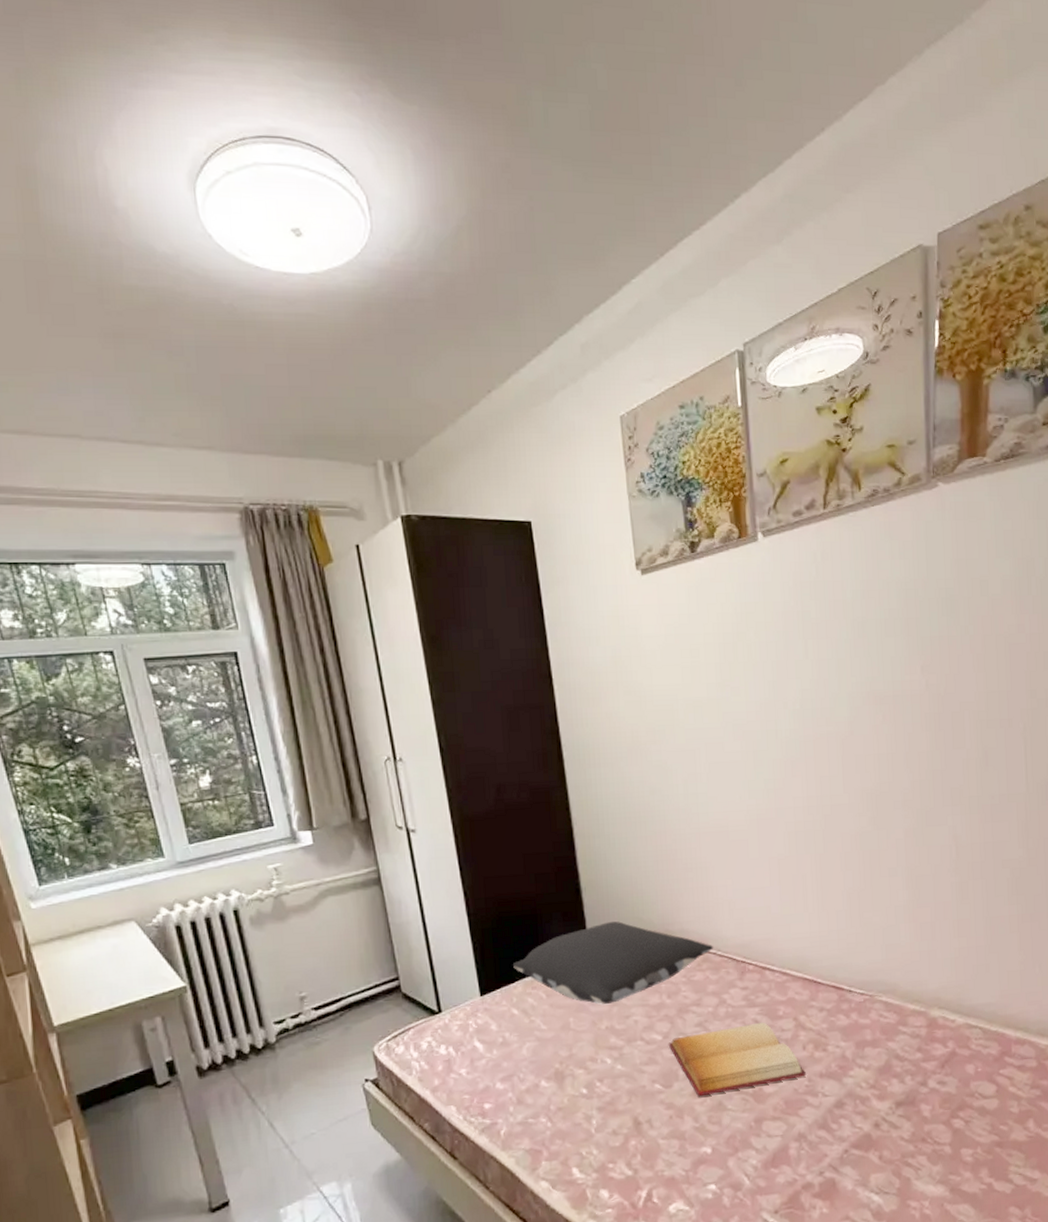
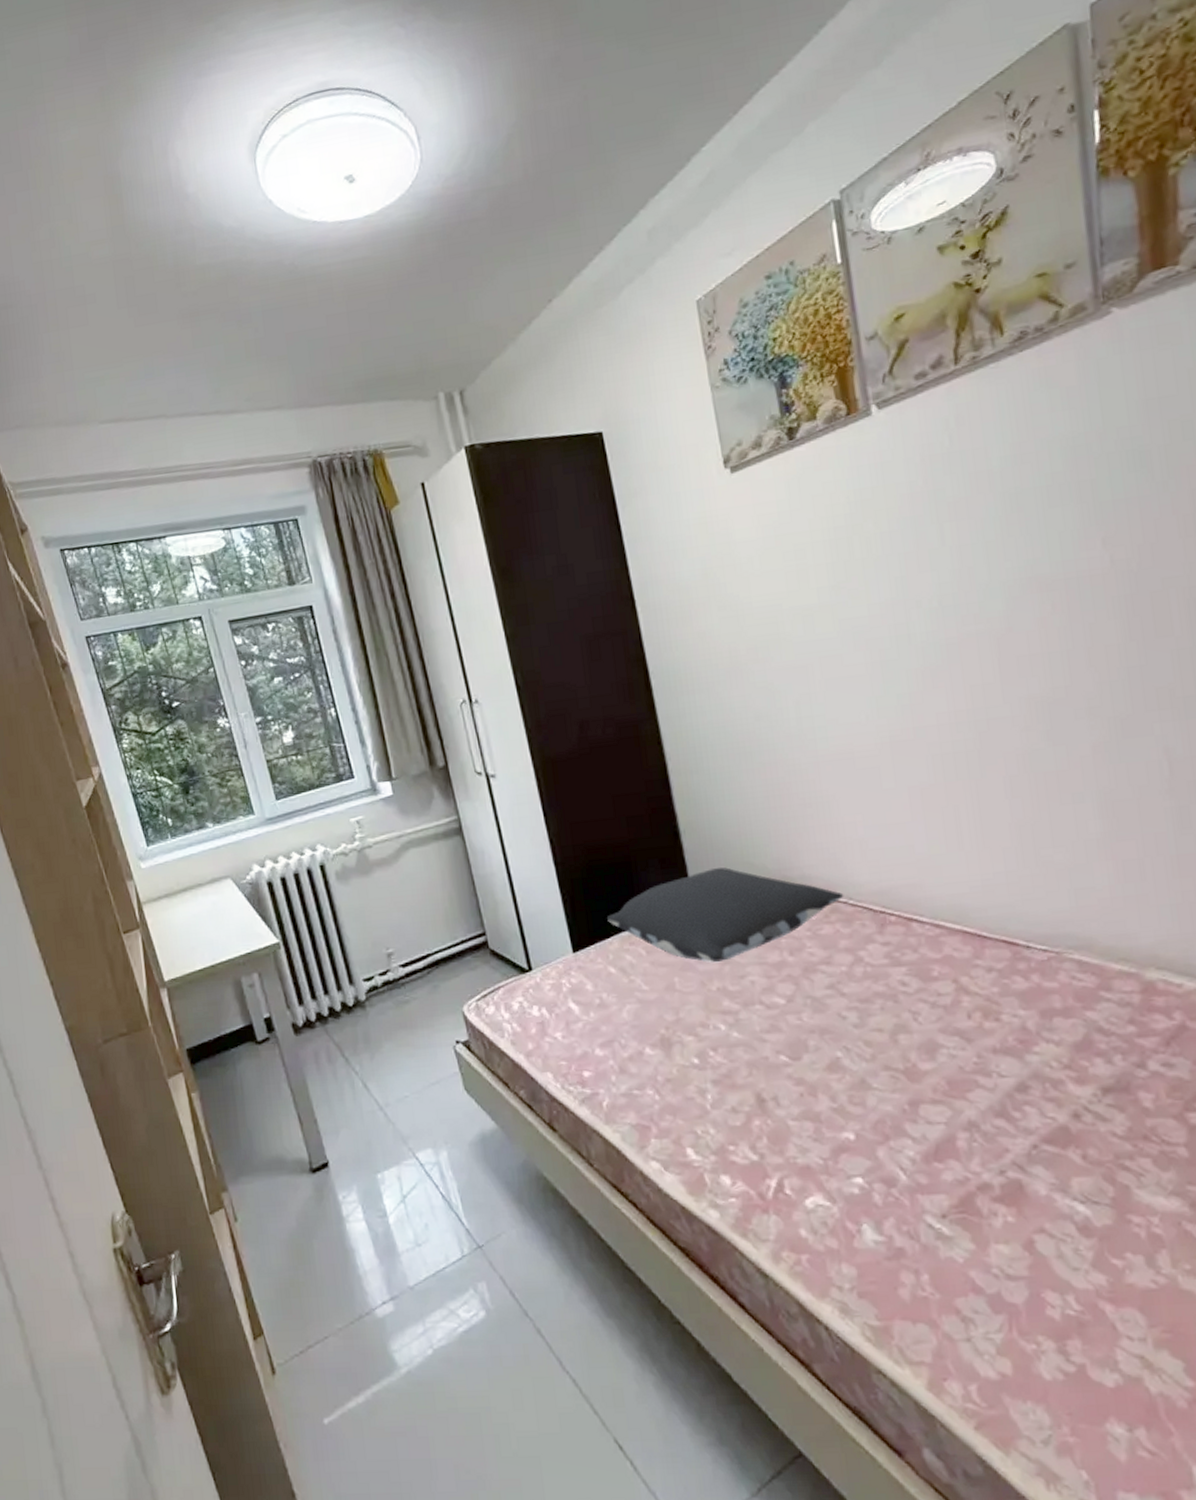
bible: present [668,1022,806,1097] -> none [793,984,973,1072]

